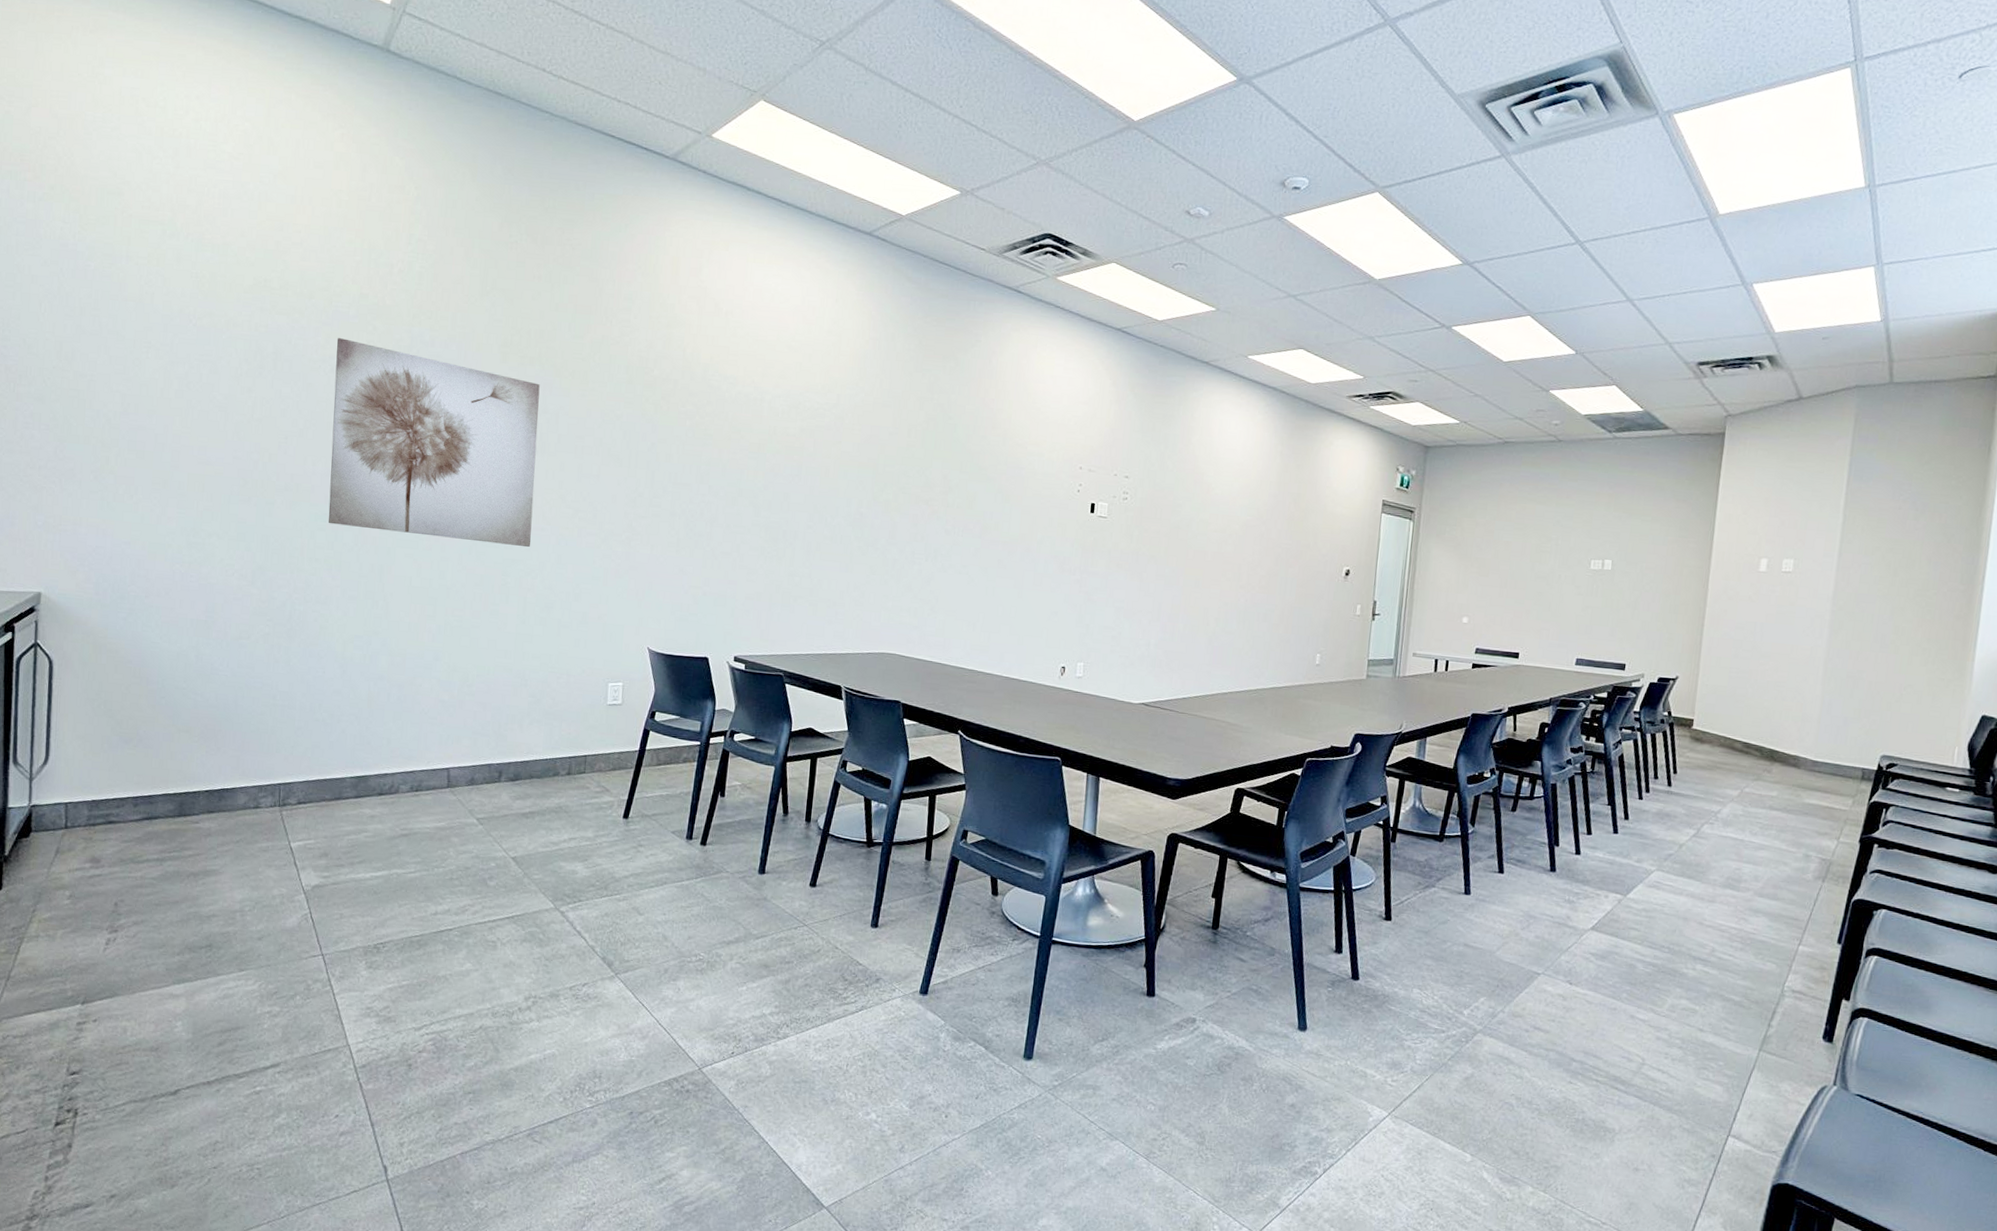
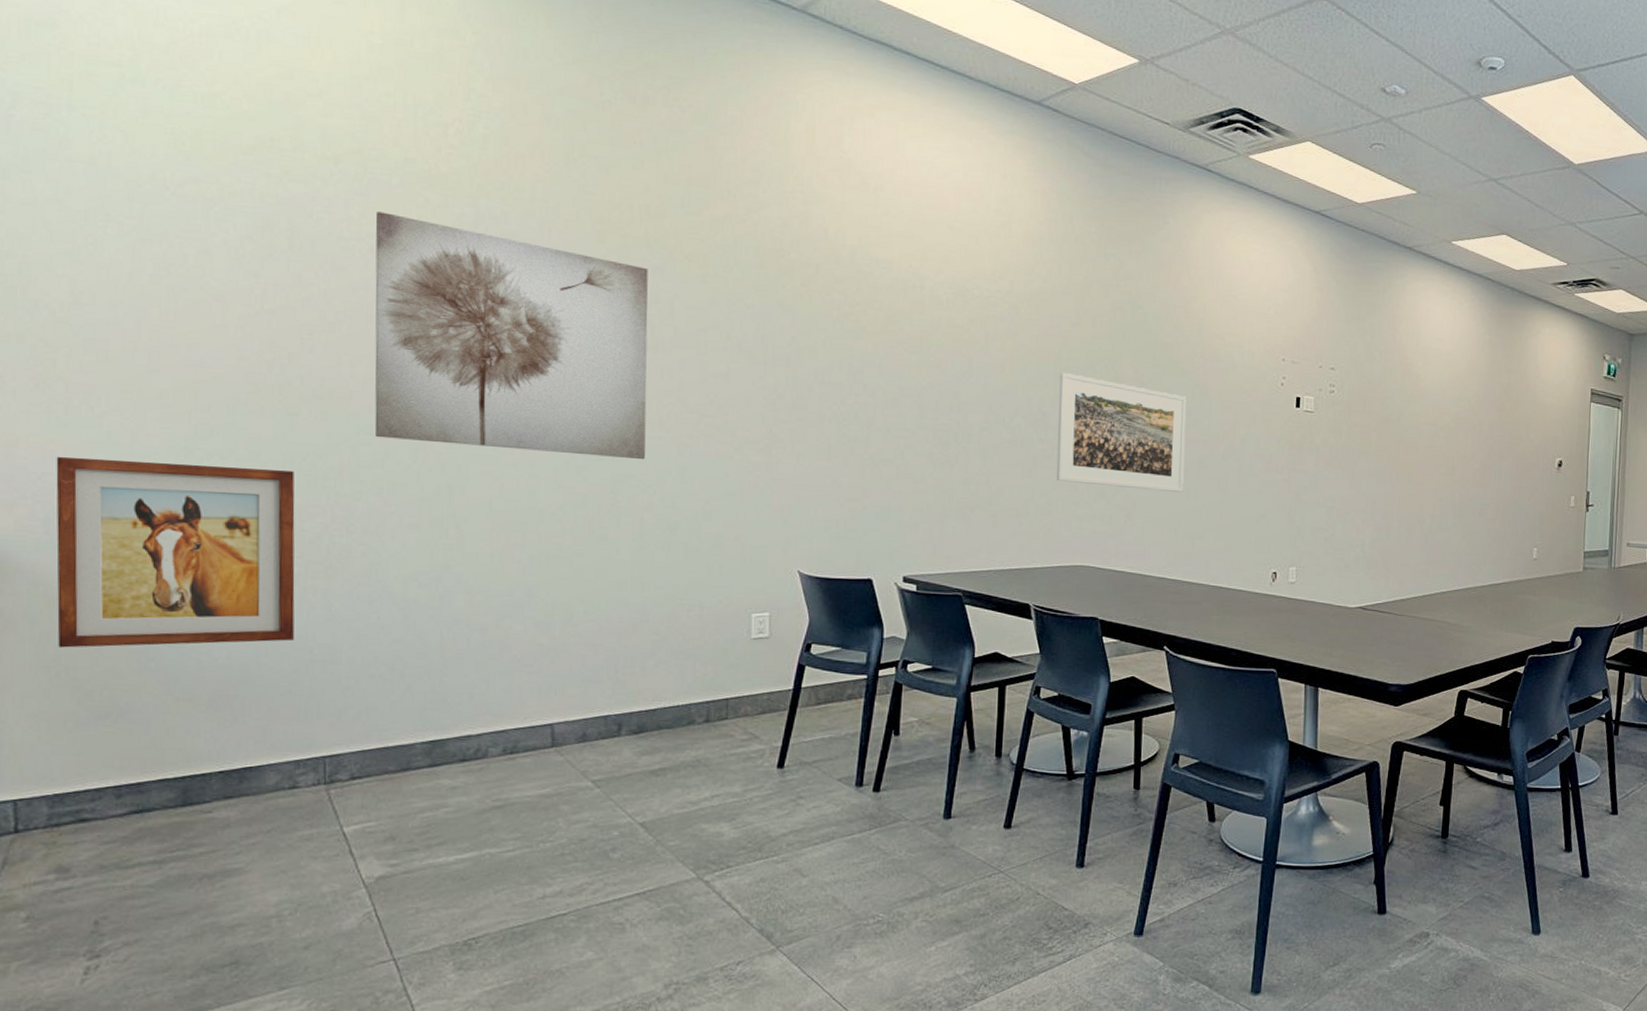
wall art: none [100,533,269,688] -> present [56,456,295,648]
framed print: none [869,477,990,590] -> present [1056,373,1187,493]

